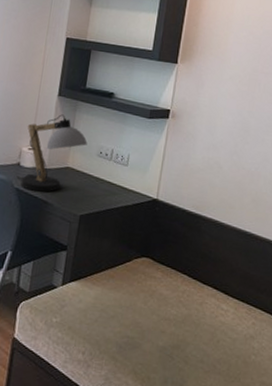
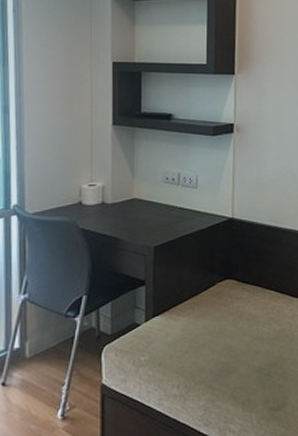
desk lamp: present [16,114,88,192] -> none [80,144,151,229]

